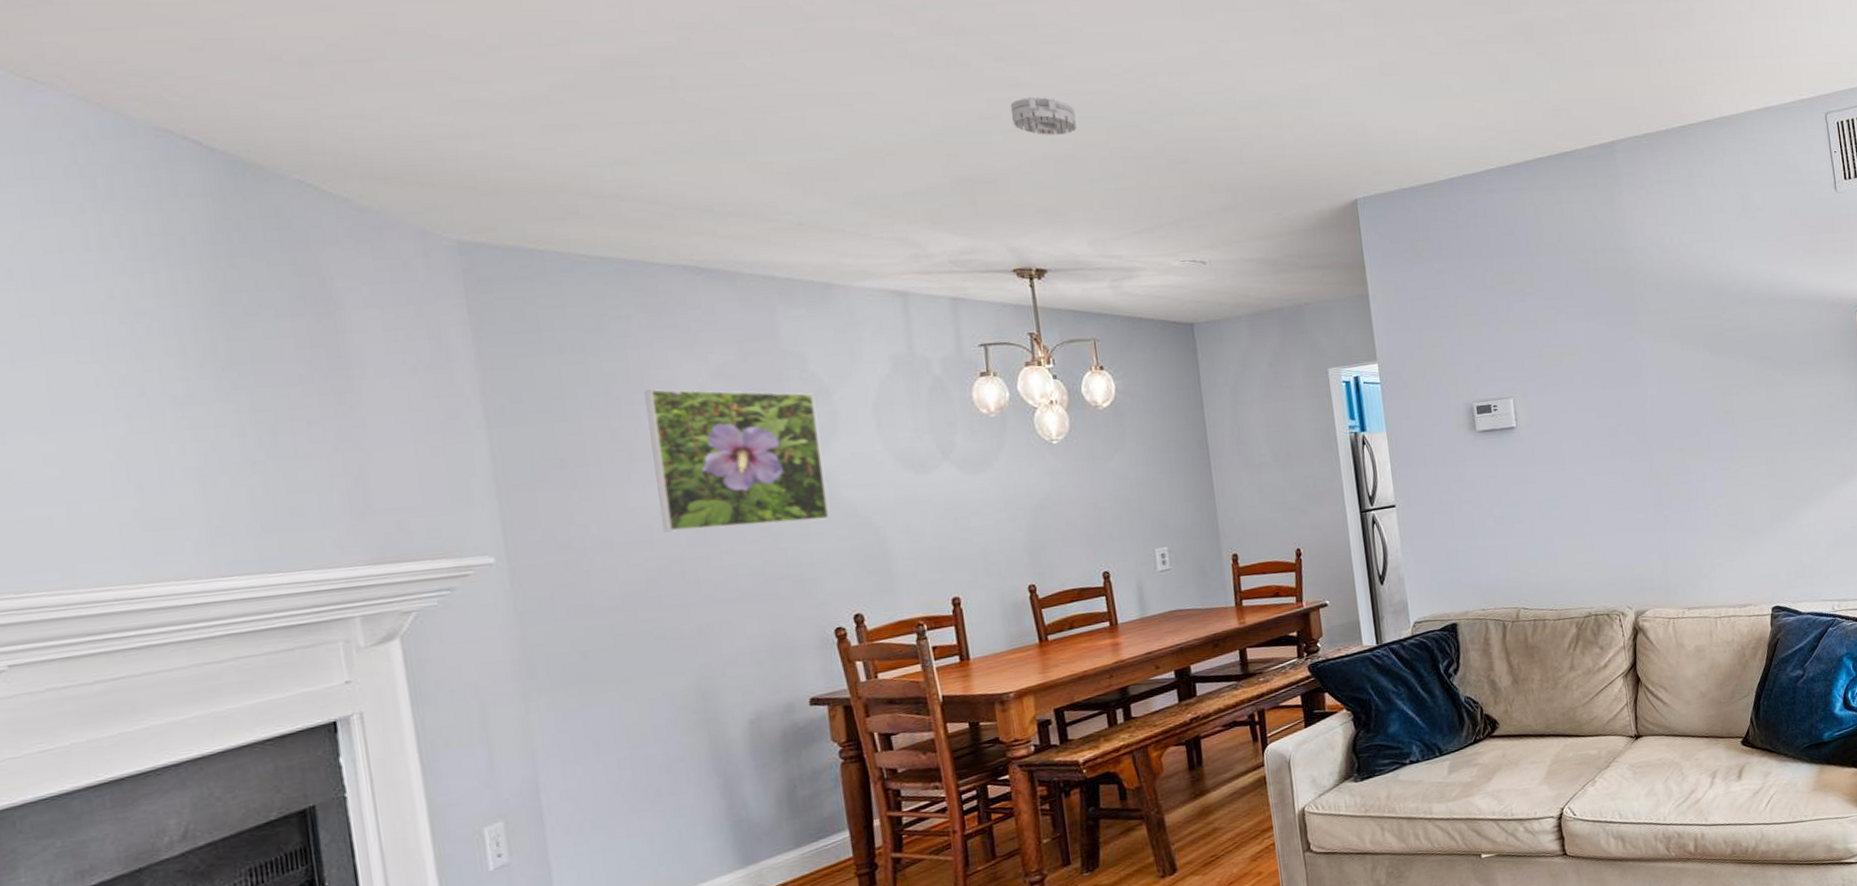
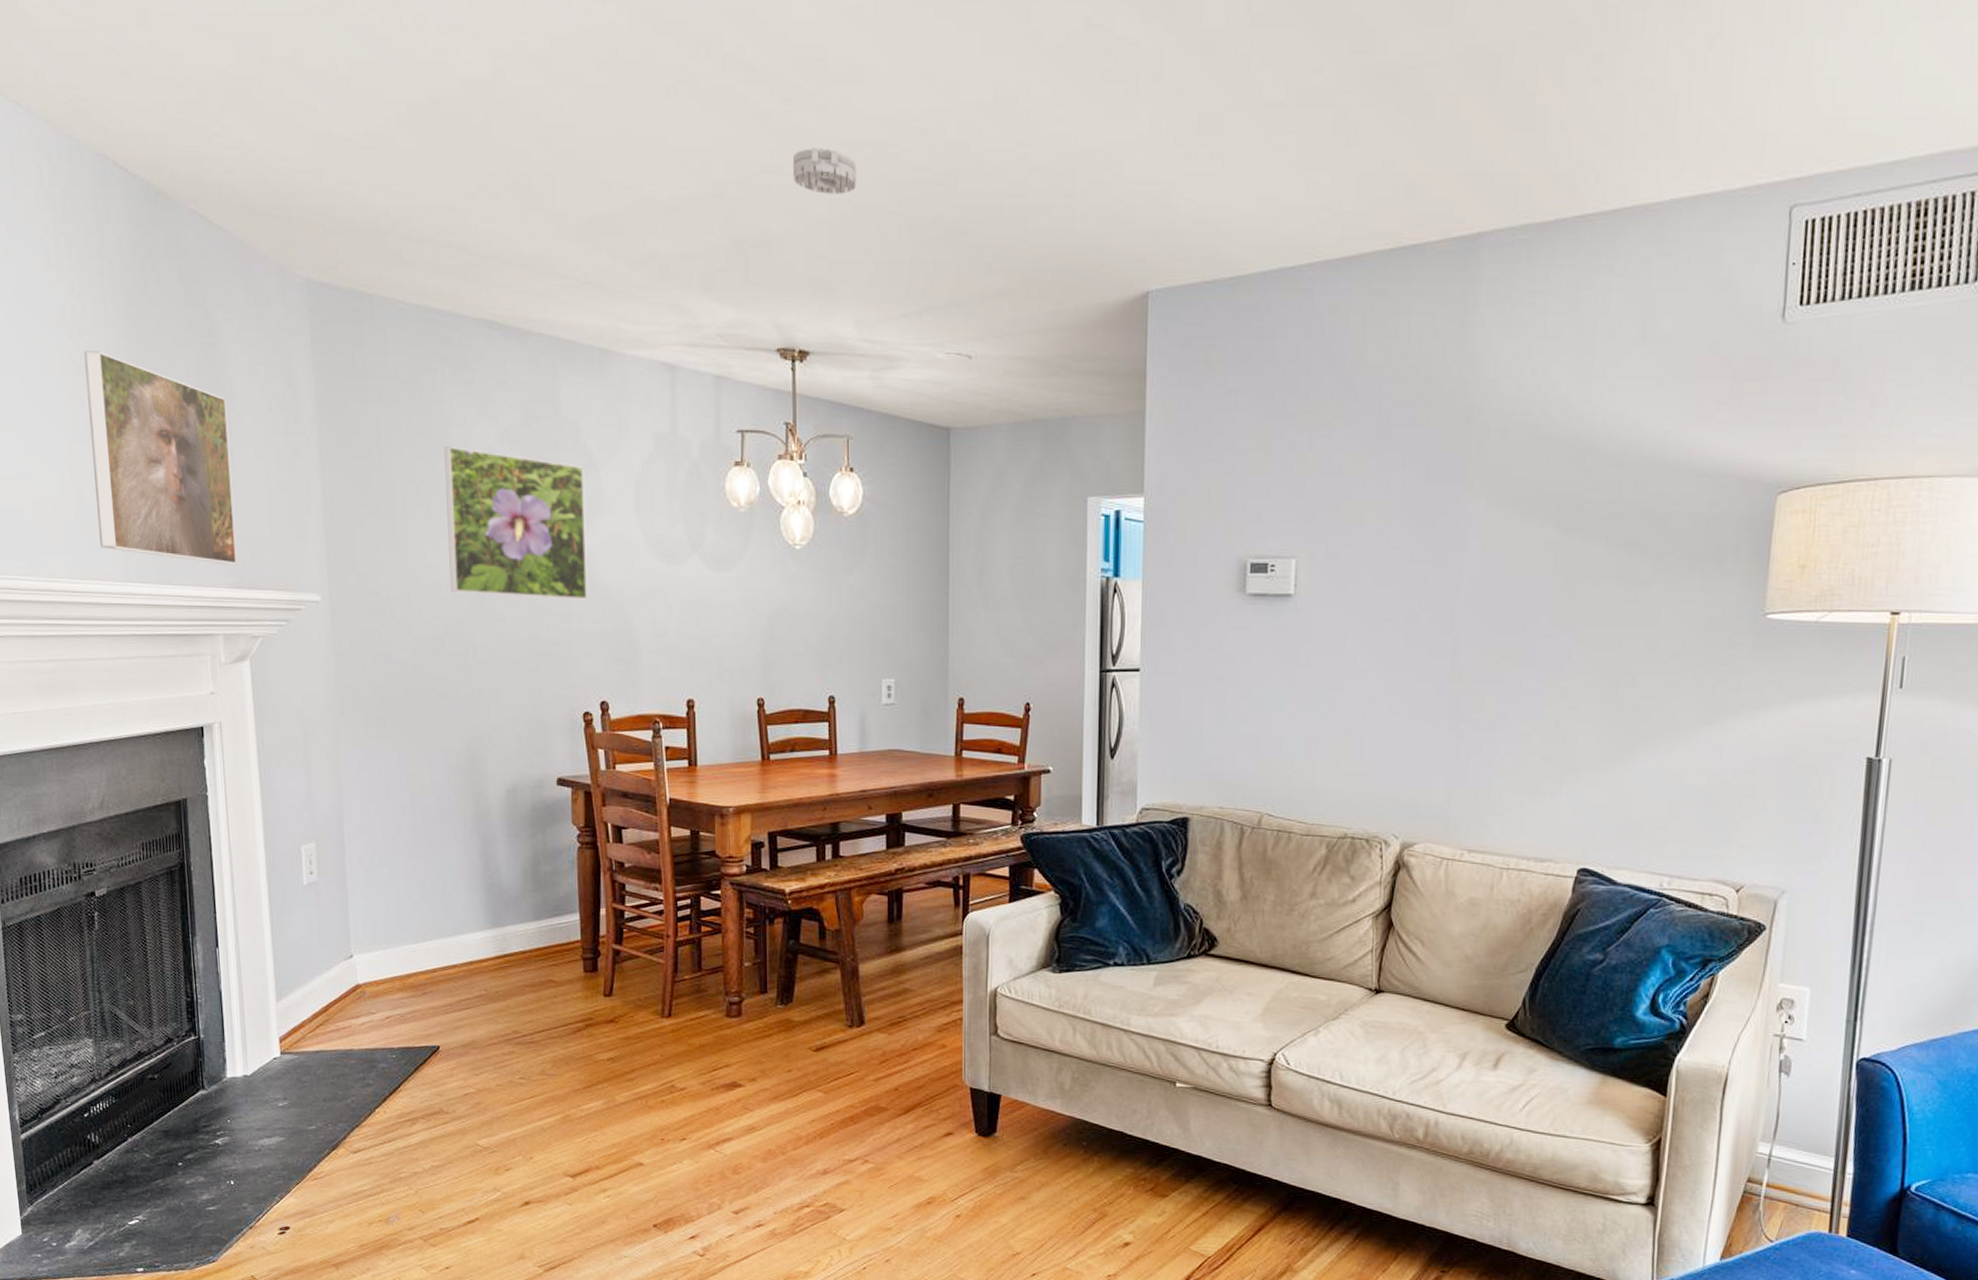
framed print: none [143,332,378,546] -> present [84,351,238,565]

